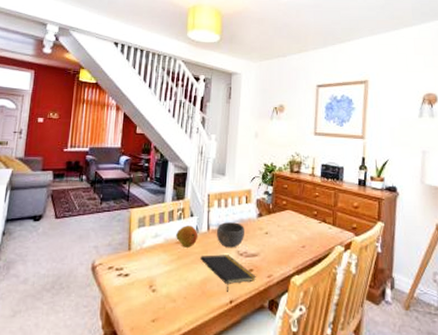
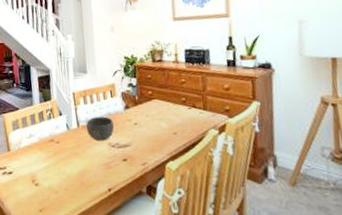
fruit: present [176,225,198,248] -> none [48,124,70,144]
notepad: present [200,254,256,292] -> none [74,147,131,181]

